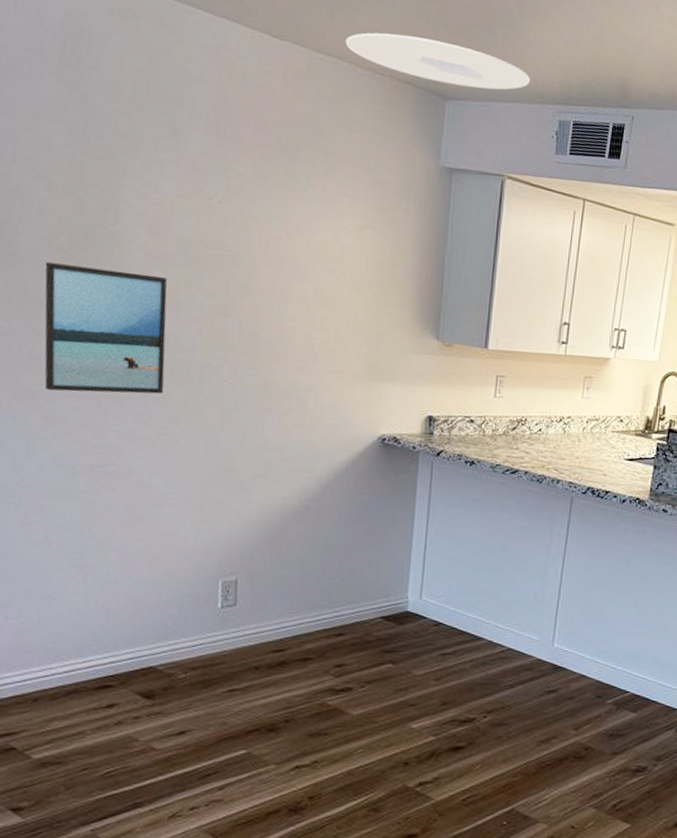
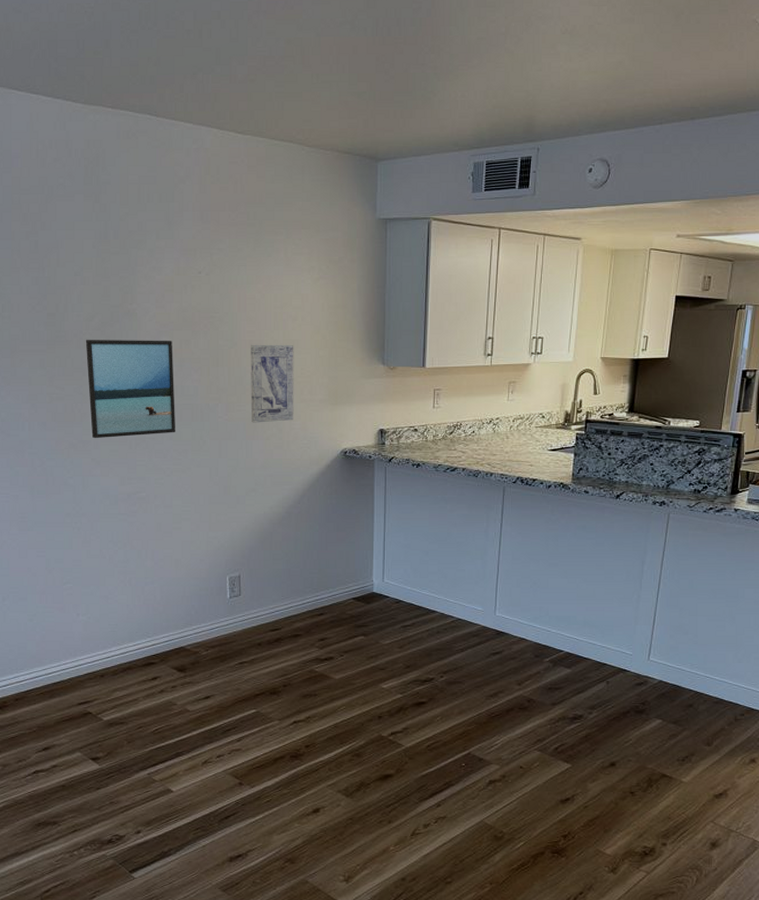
wall art: none [266,295,328,395] -> present [250,344,294,423]
ceiling light: present [345,32,530,90] -> none [294,112,447,148]

